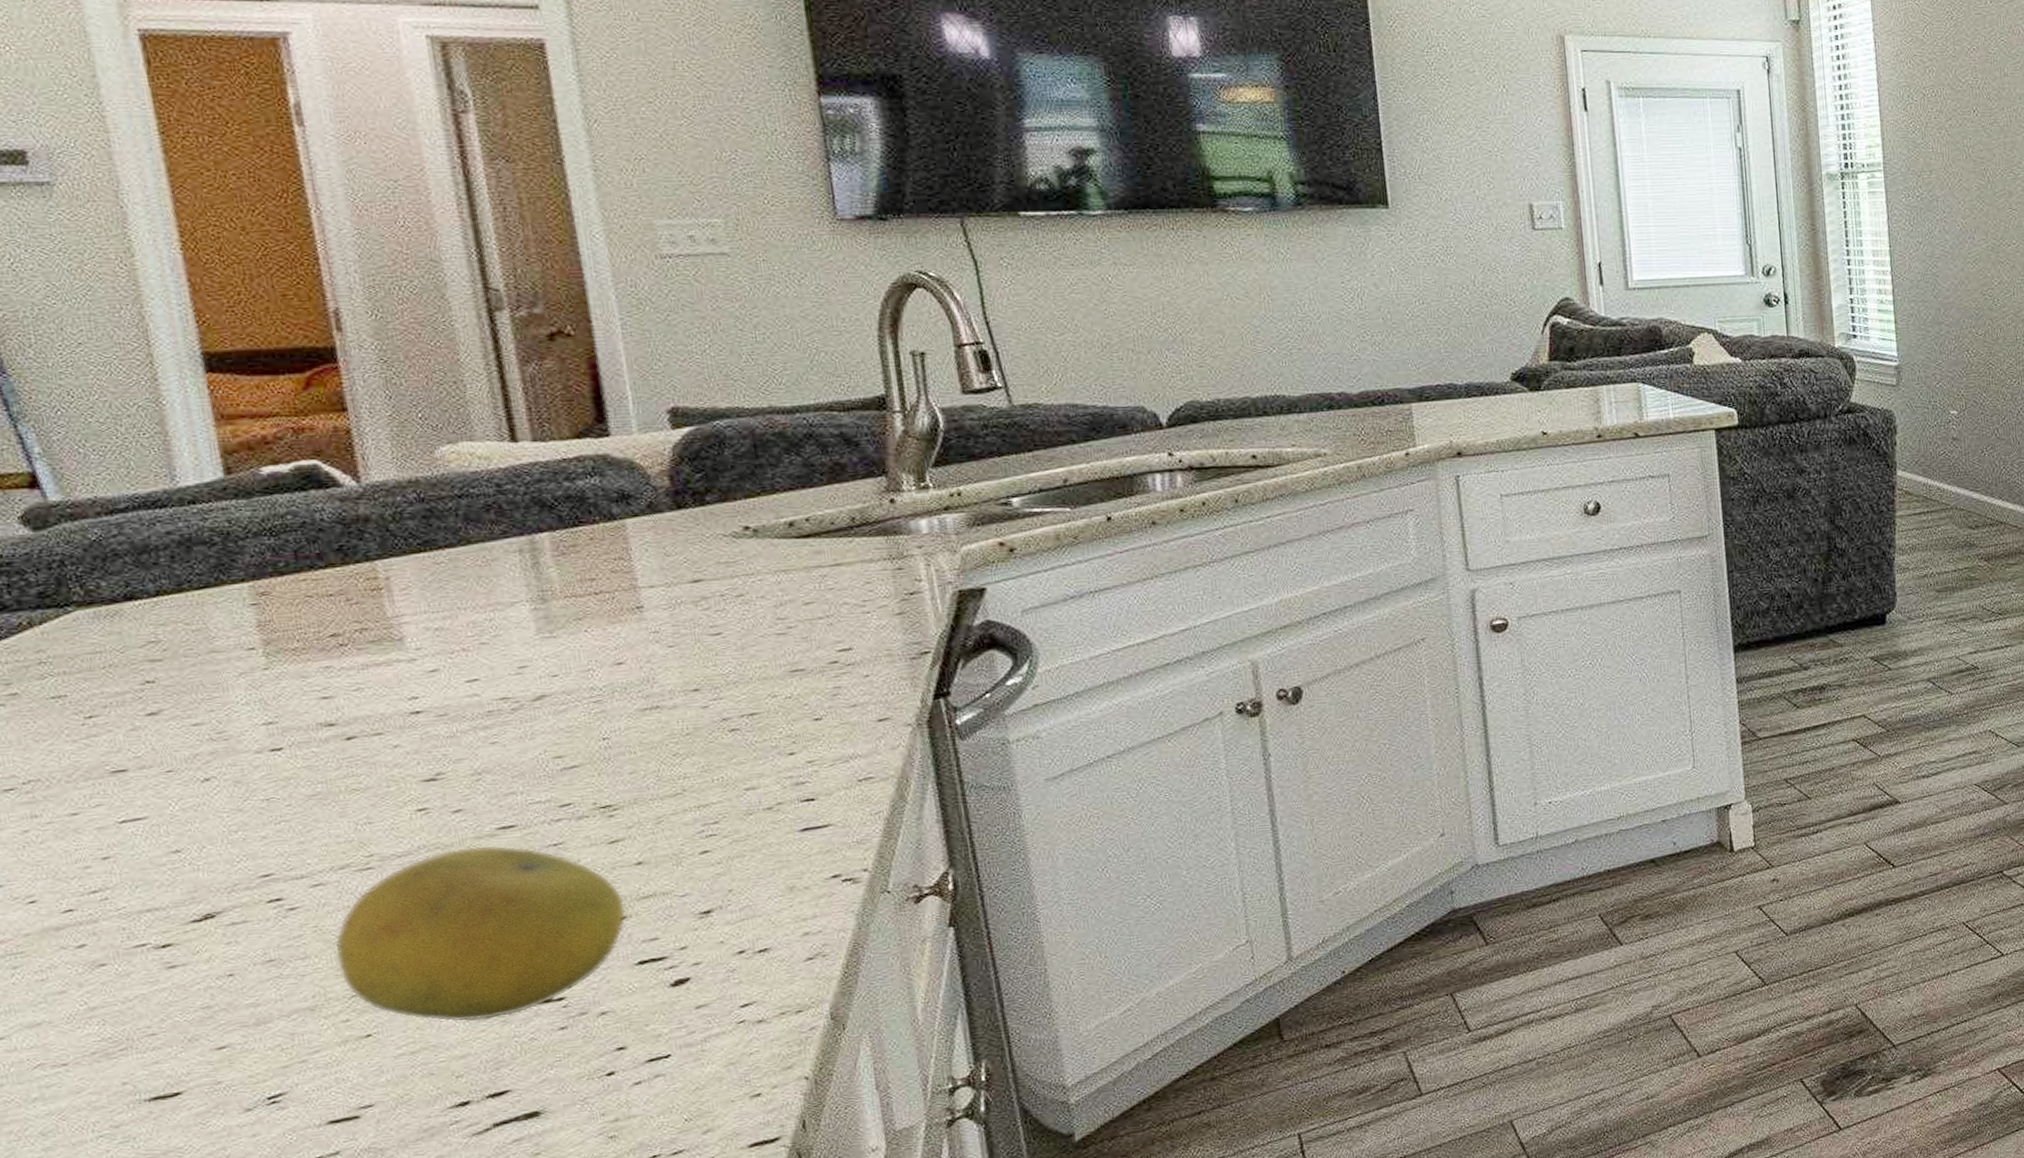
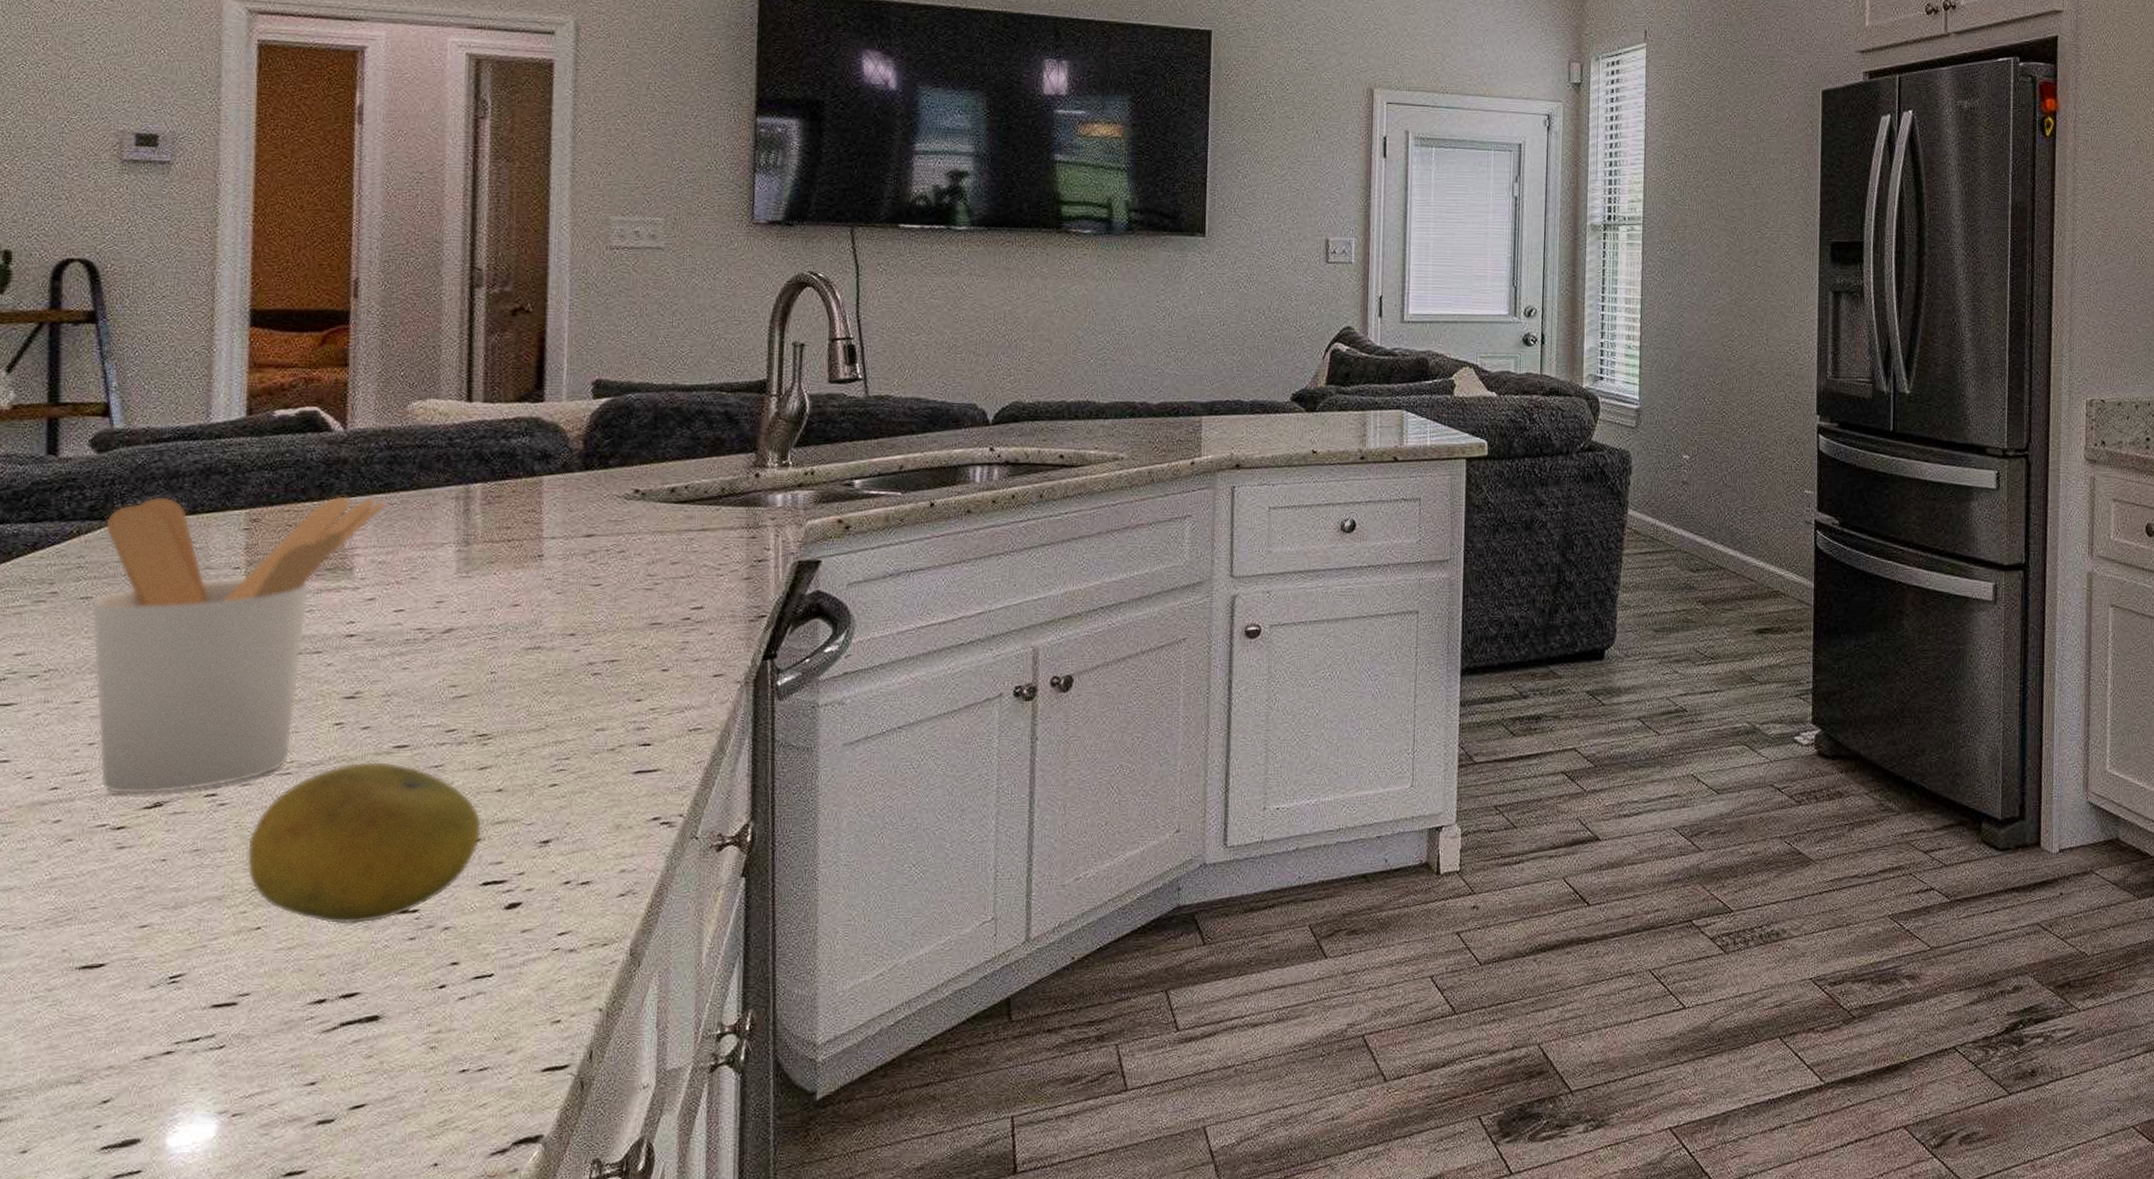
utensil holder: none [63,558,431,910] -> present [91,496,386,795]

